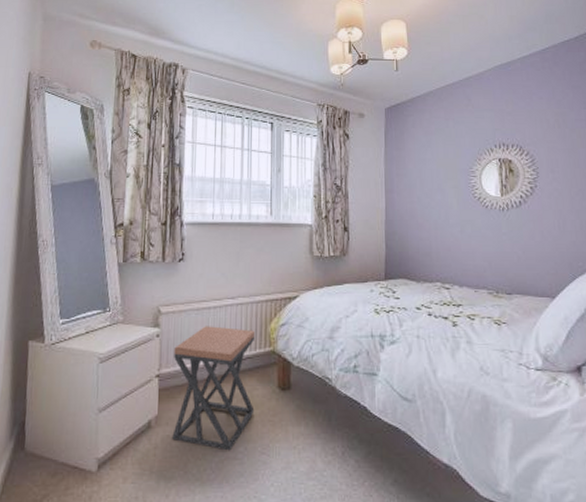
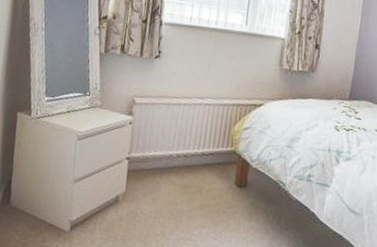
stool: present [172,326,256,451] -> none [136,120,220,233]

